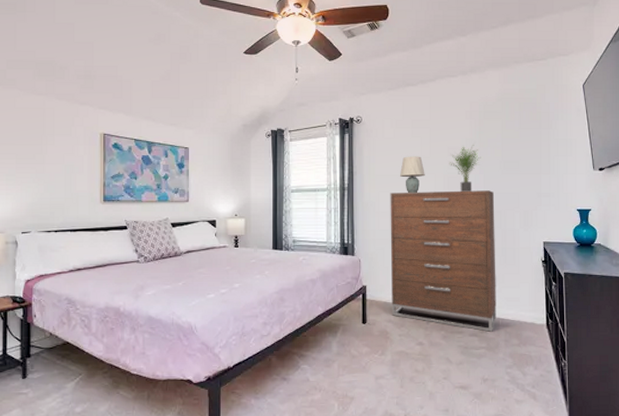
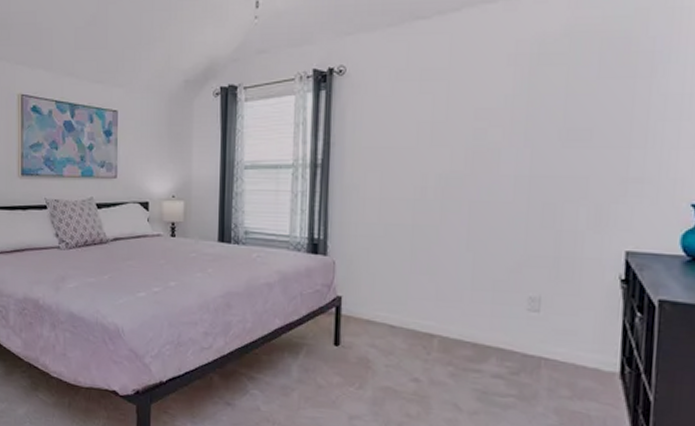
dresser: present [390,190,496,332] -> none [376,171,546,375]
table lamp: present [400,156,425,194] -> none [398,121,437,174]
potted plant: present [449,145,481,192] -> none [475,104,529,173]

